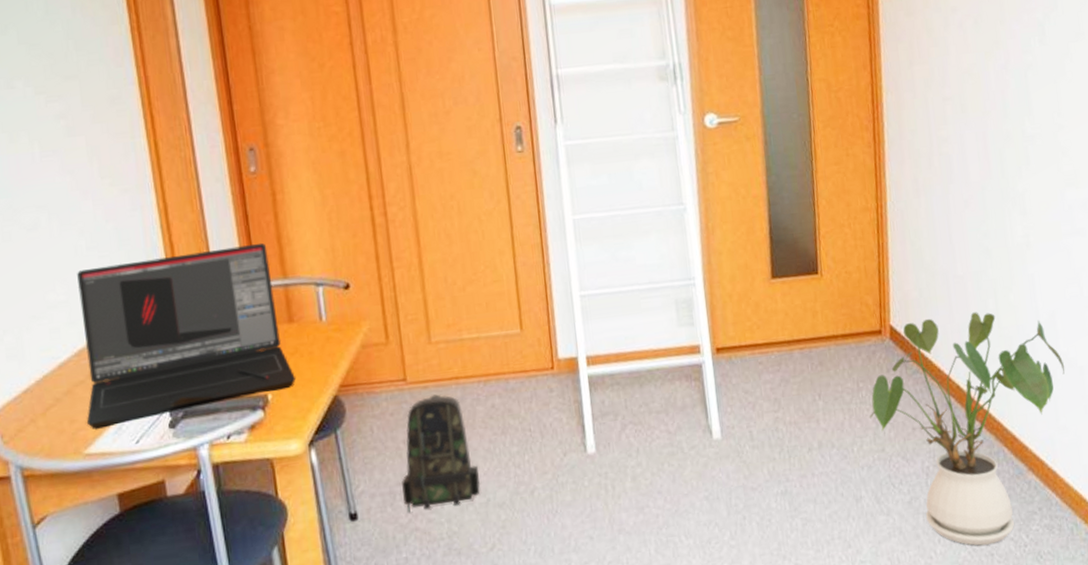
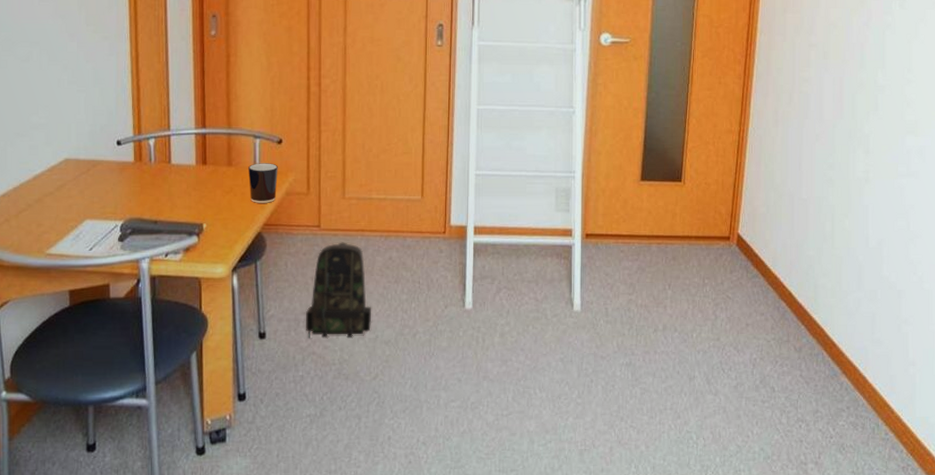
laptop: present [77,242,296,429] -> none [51,95,228,234]
mug: none [312,312,350,363] -> present [247,163,278,203]
house plant: present [869,312,1065,546] -> none [710,232,886,432]

